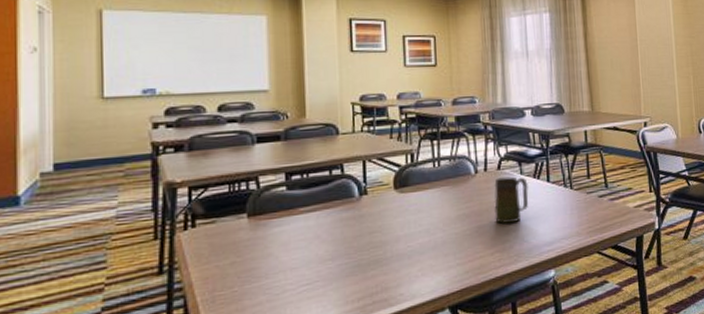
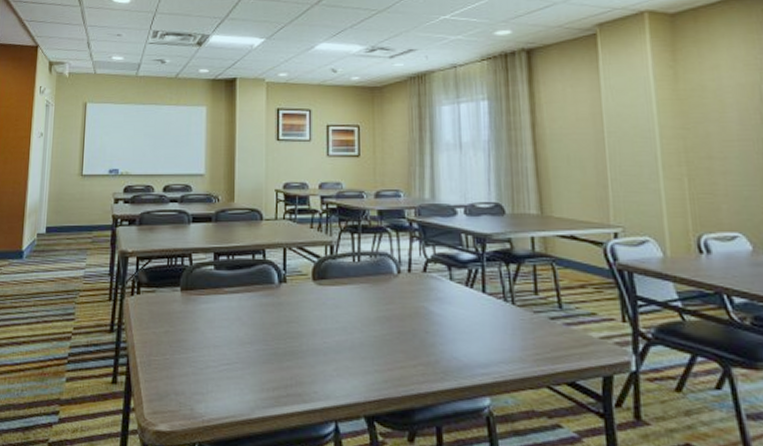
mug: present [494,176,529,224] -> none [418,281,459,334]

